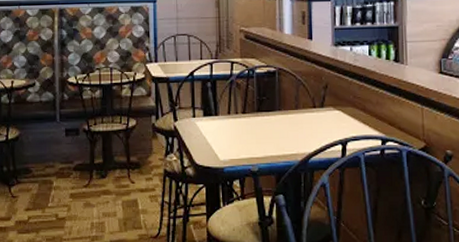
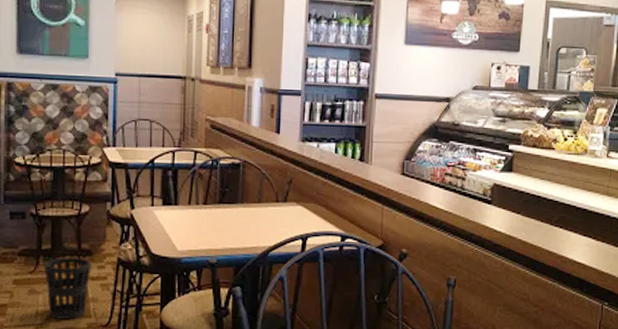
wastebasket: none [97,171,140,231] -> present [43,257,91,319]

